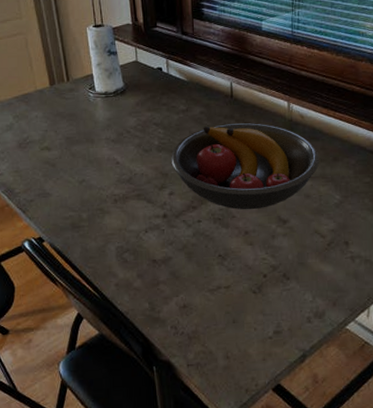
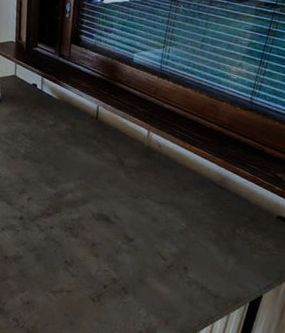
fruit bowl: present [171,123,320,210] -> none [33,142,171,225]

